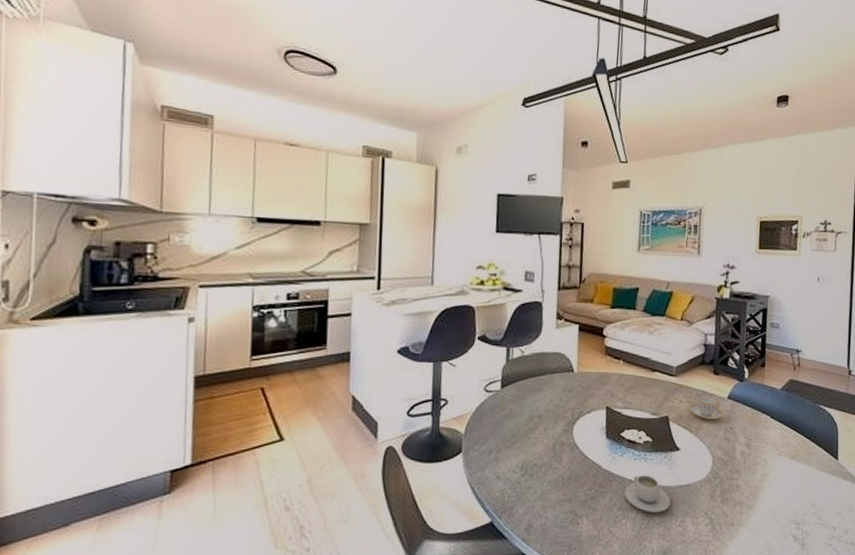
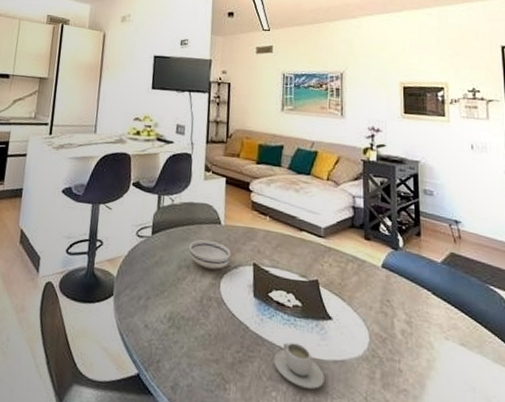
bowl: none [540,388,584,417] -> present [189,239,231,270]
teacup: present [688,396,724,420] -> none [339,261,378,290]

